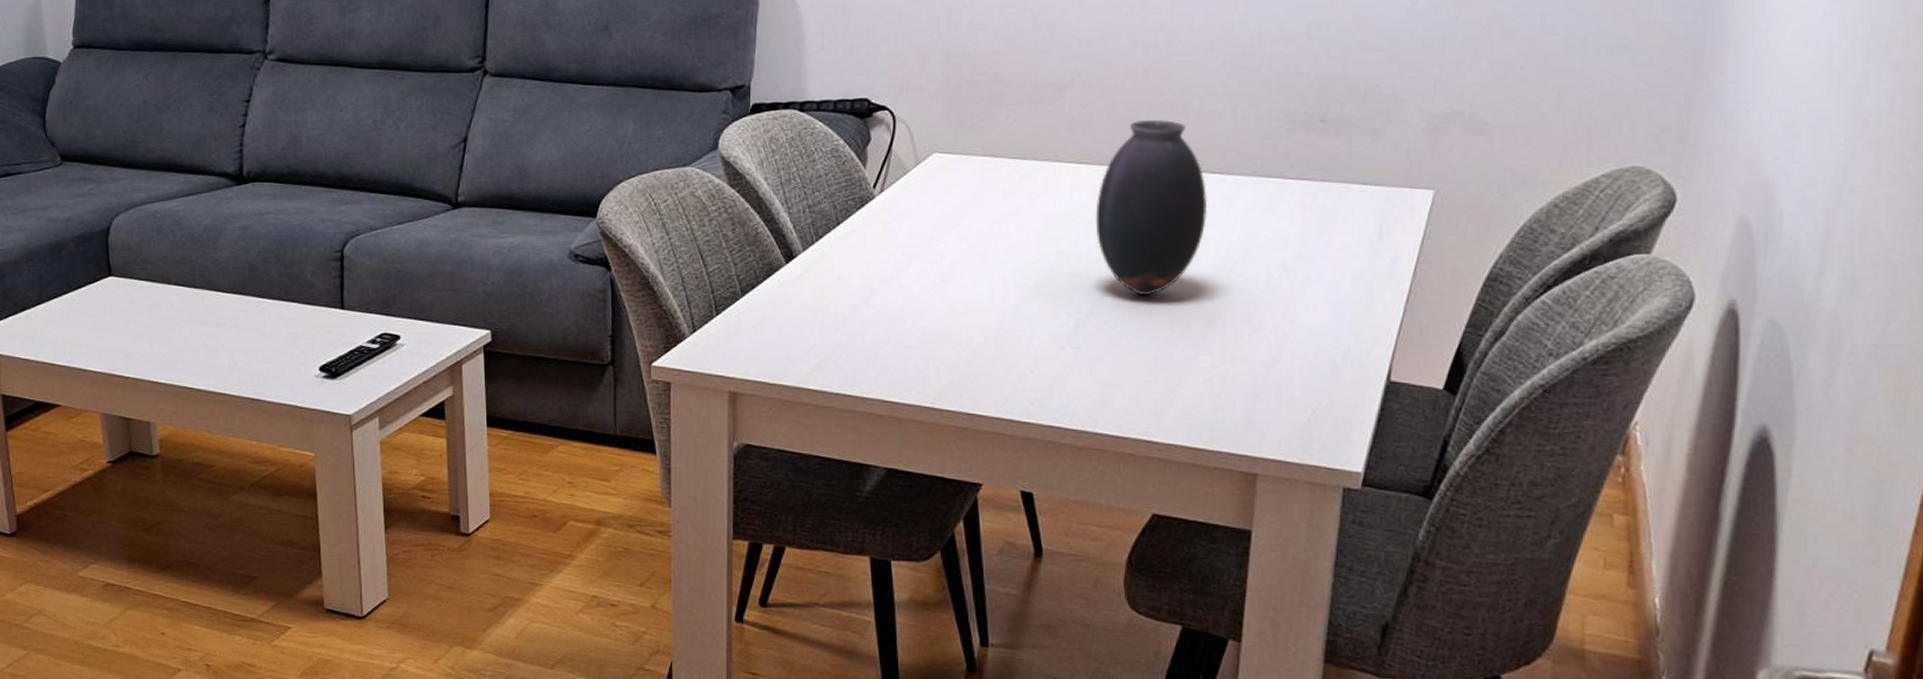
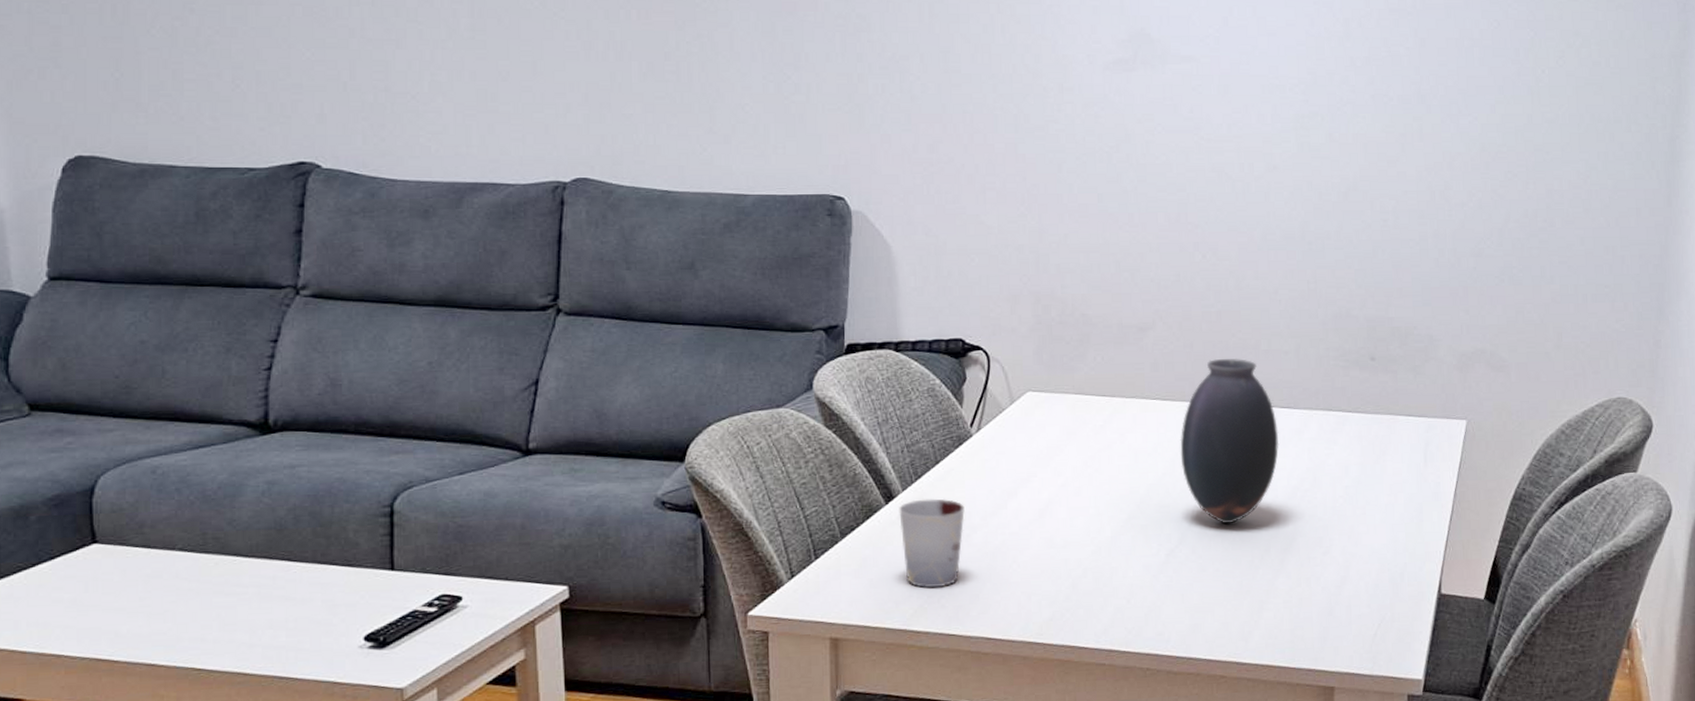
cup: none [799,259,865,349] -> present [899,498,965,588]

